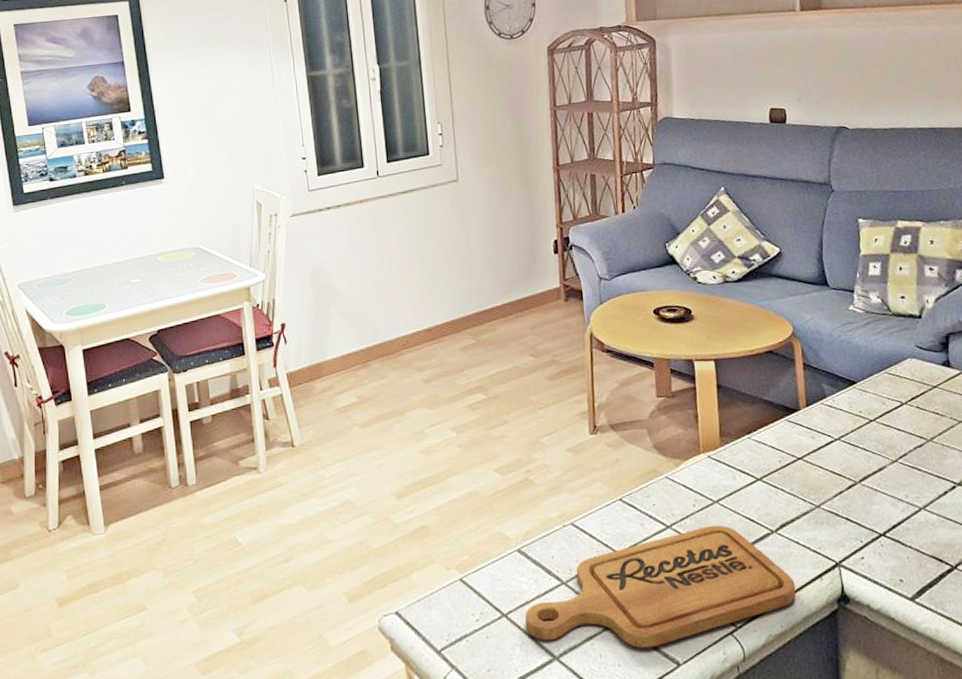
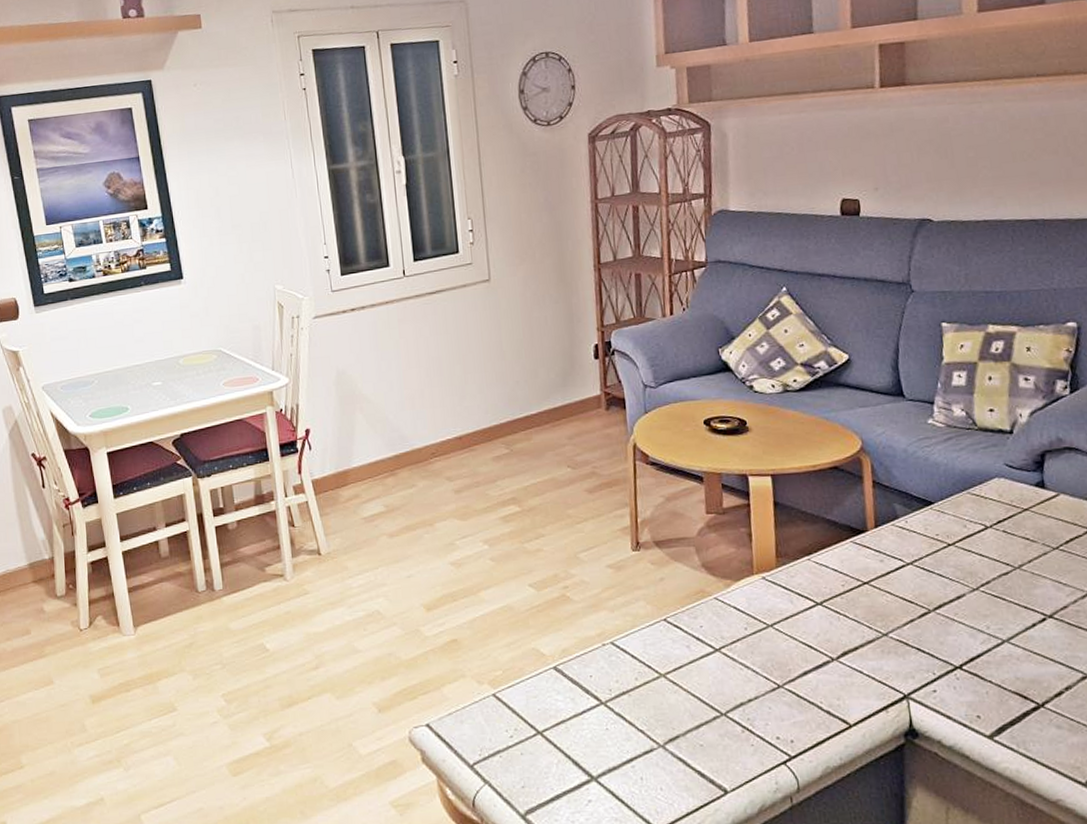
cutting board: present [525,525,796,649] -> none [561,650,858,774]

